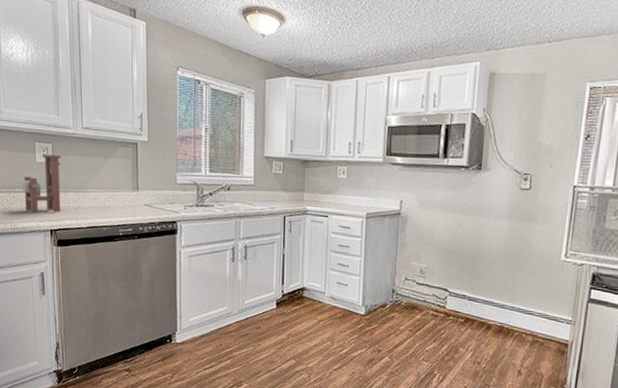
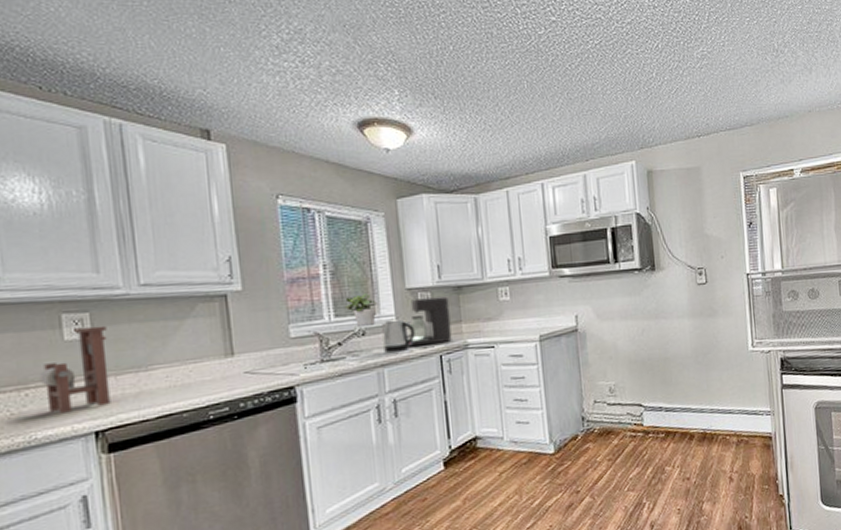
potted plant: none [218,156,242,184] -> present [345,293,378,328]
kettle: none [242,181,267,209] -> present [382,319,415,354]
coffee maker: none [260,166,296,206] -> present [406,296,452,347]

